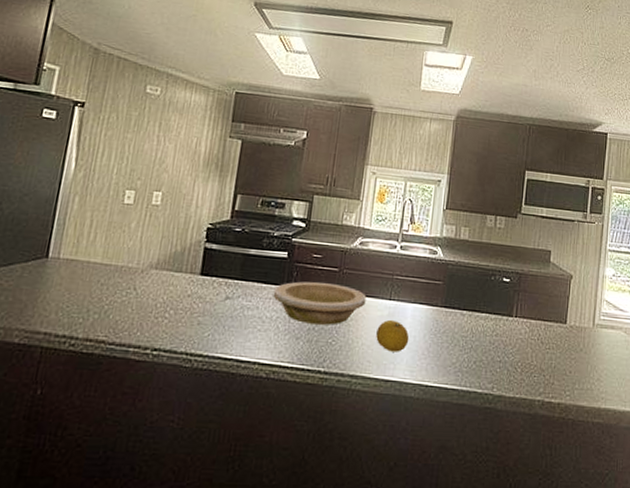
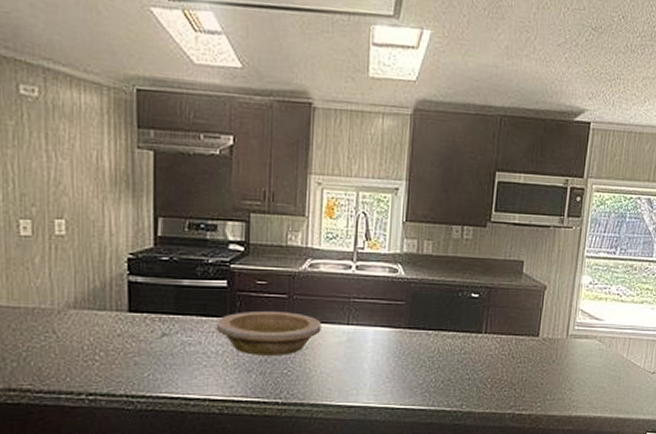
fruit: present [376,319,410,352] -> none [335,345,372,378]

